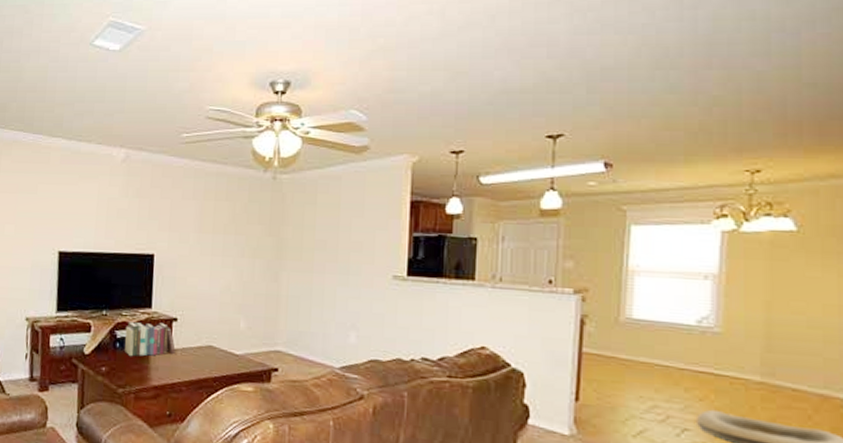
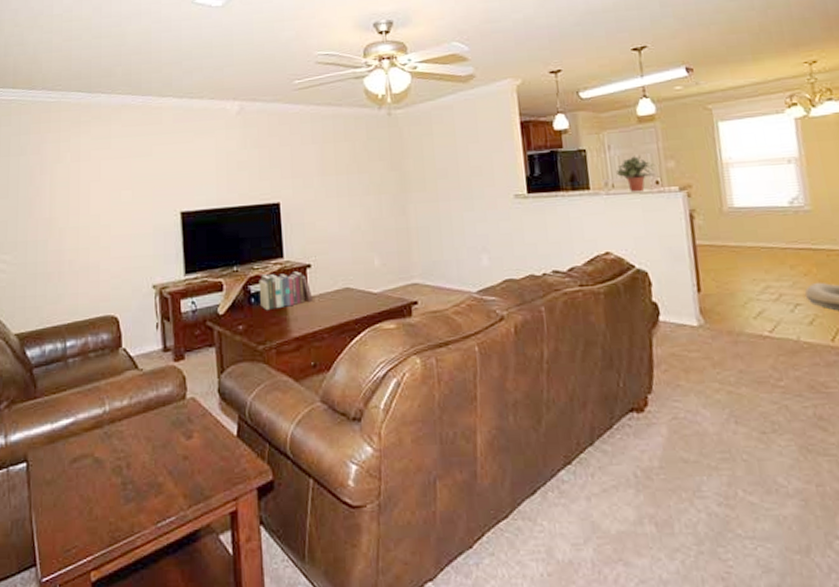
potted plant: none [507,251,551,290] -> present [617,156,655,193]

